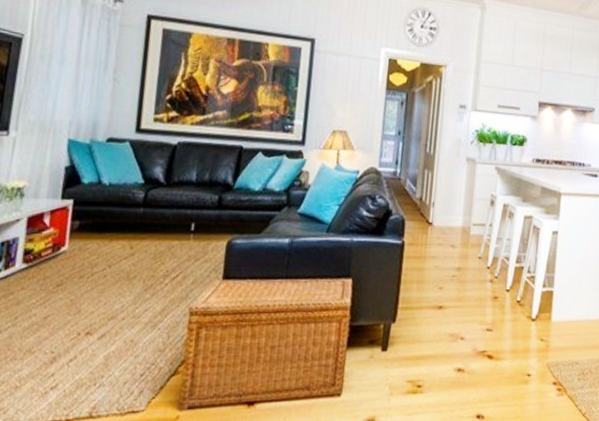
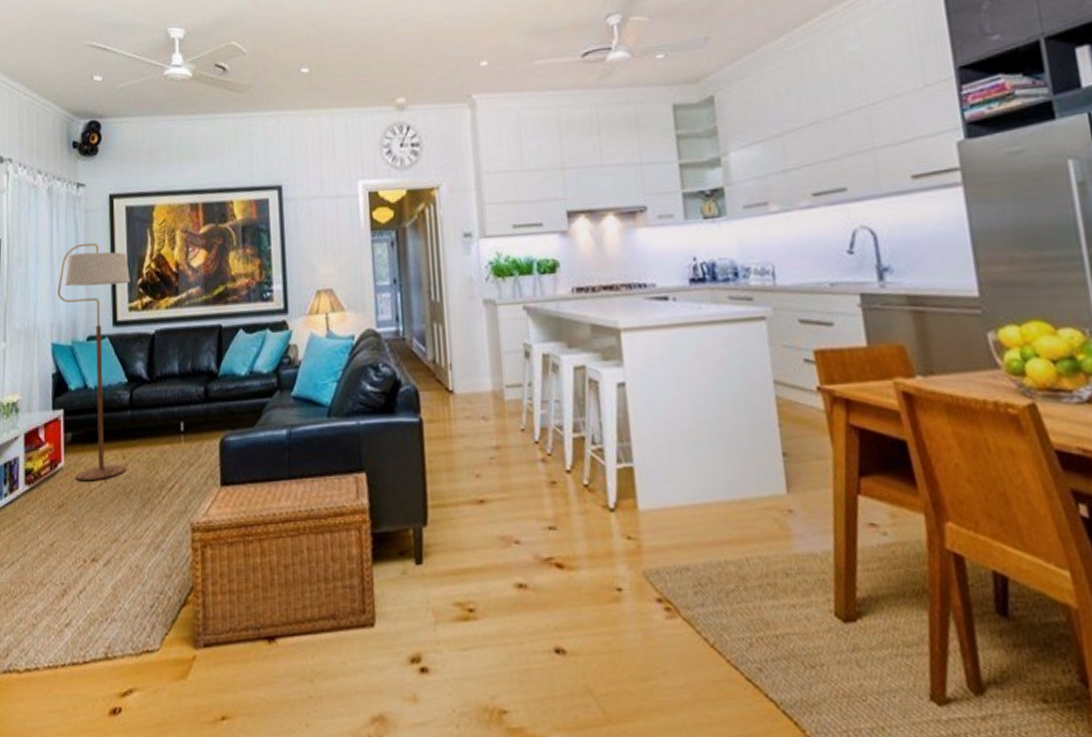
floor lamp: none [79,53,159,265] -> present [58,242,130,480]

